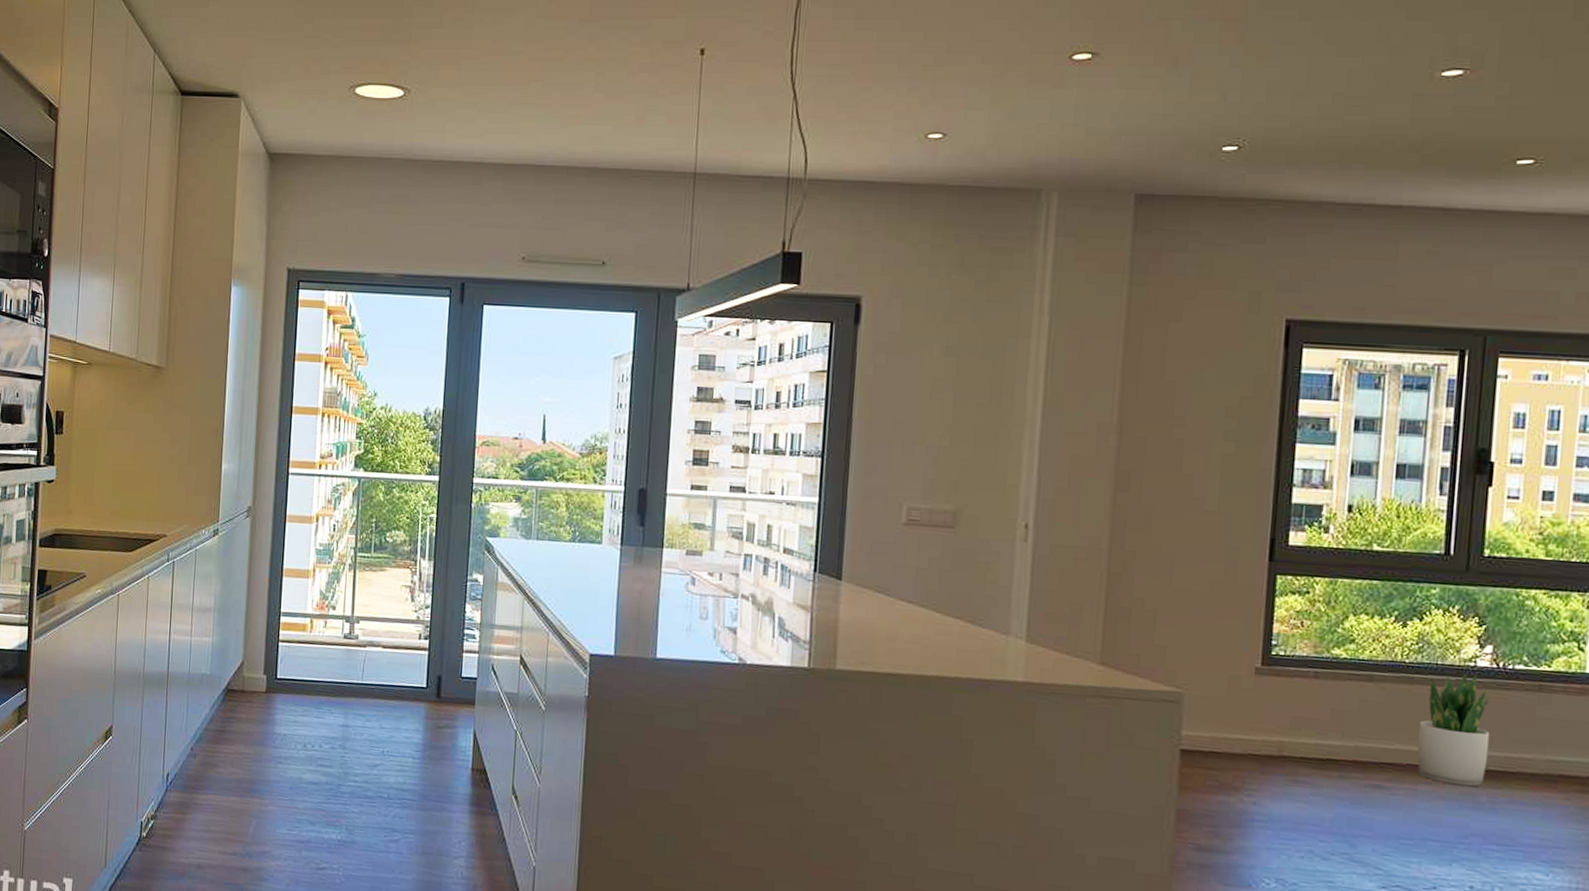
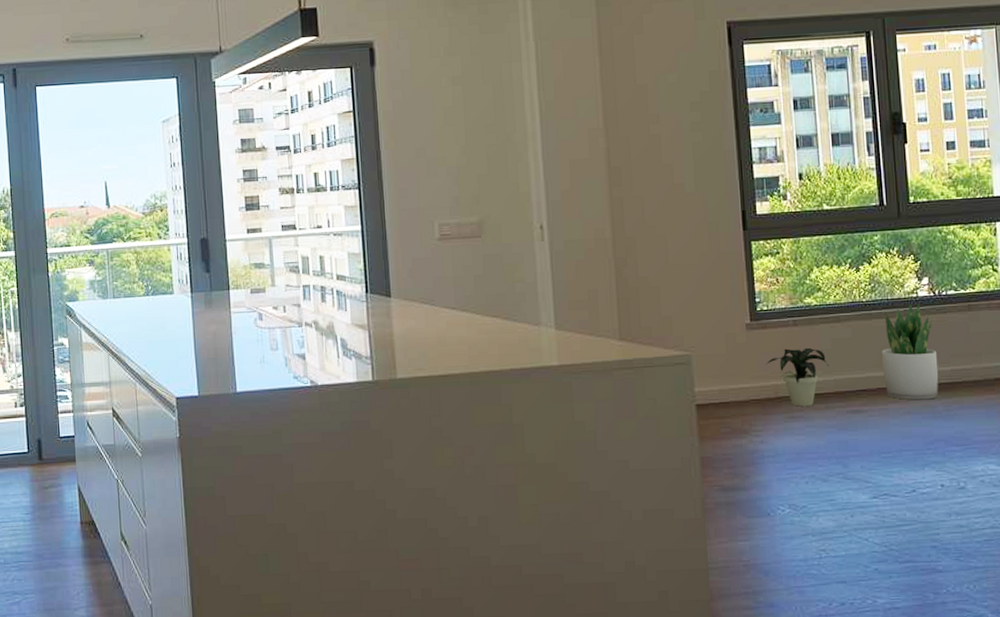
potted plant: none [1274,702,1351,772] -> present [766,347,829,407]

